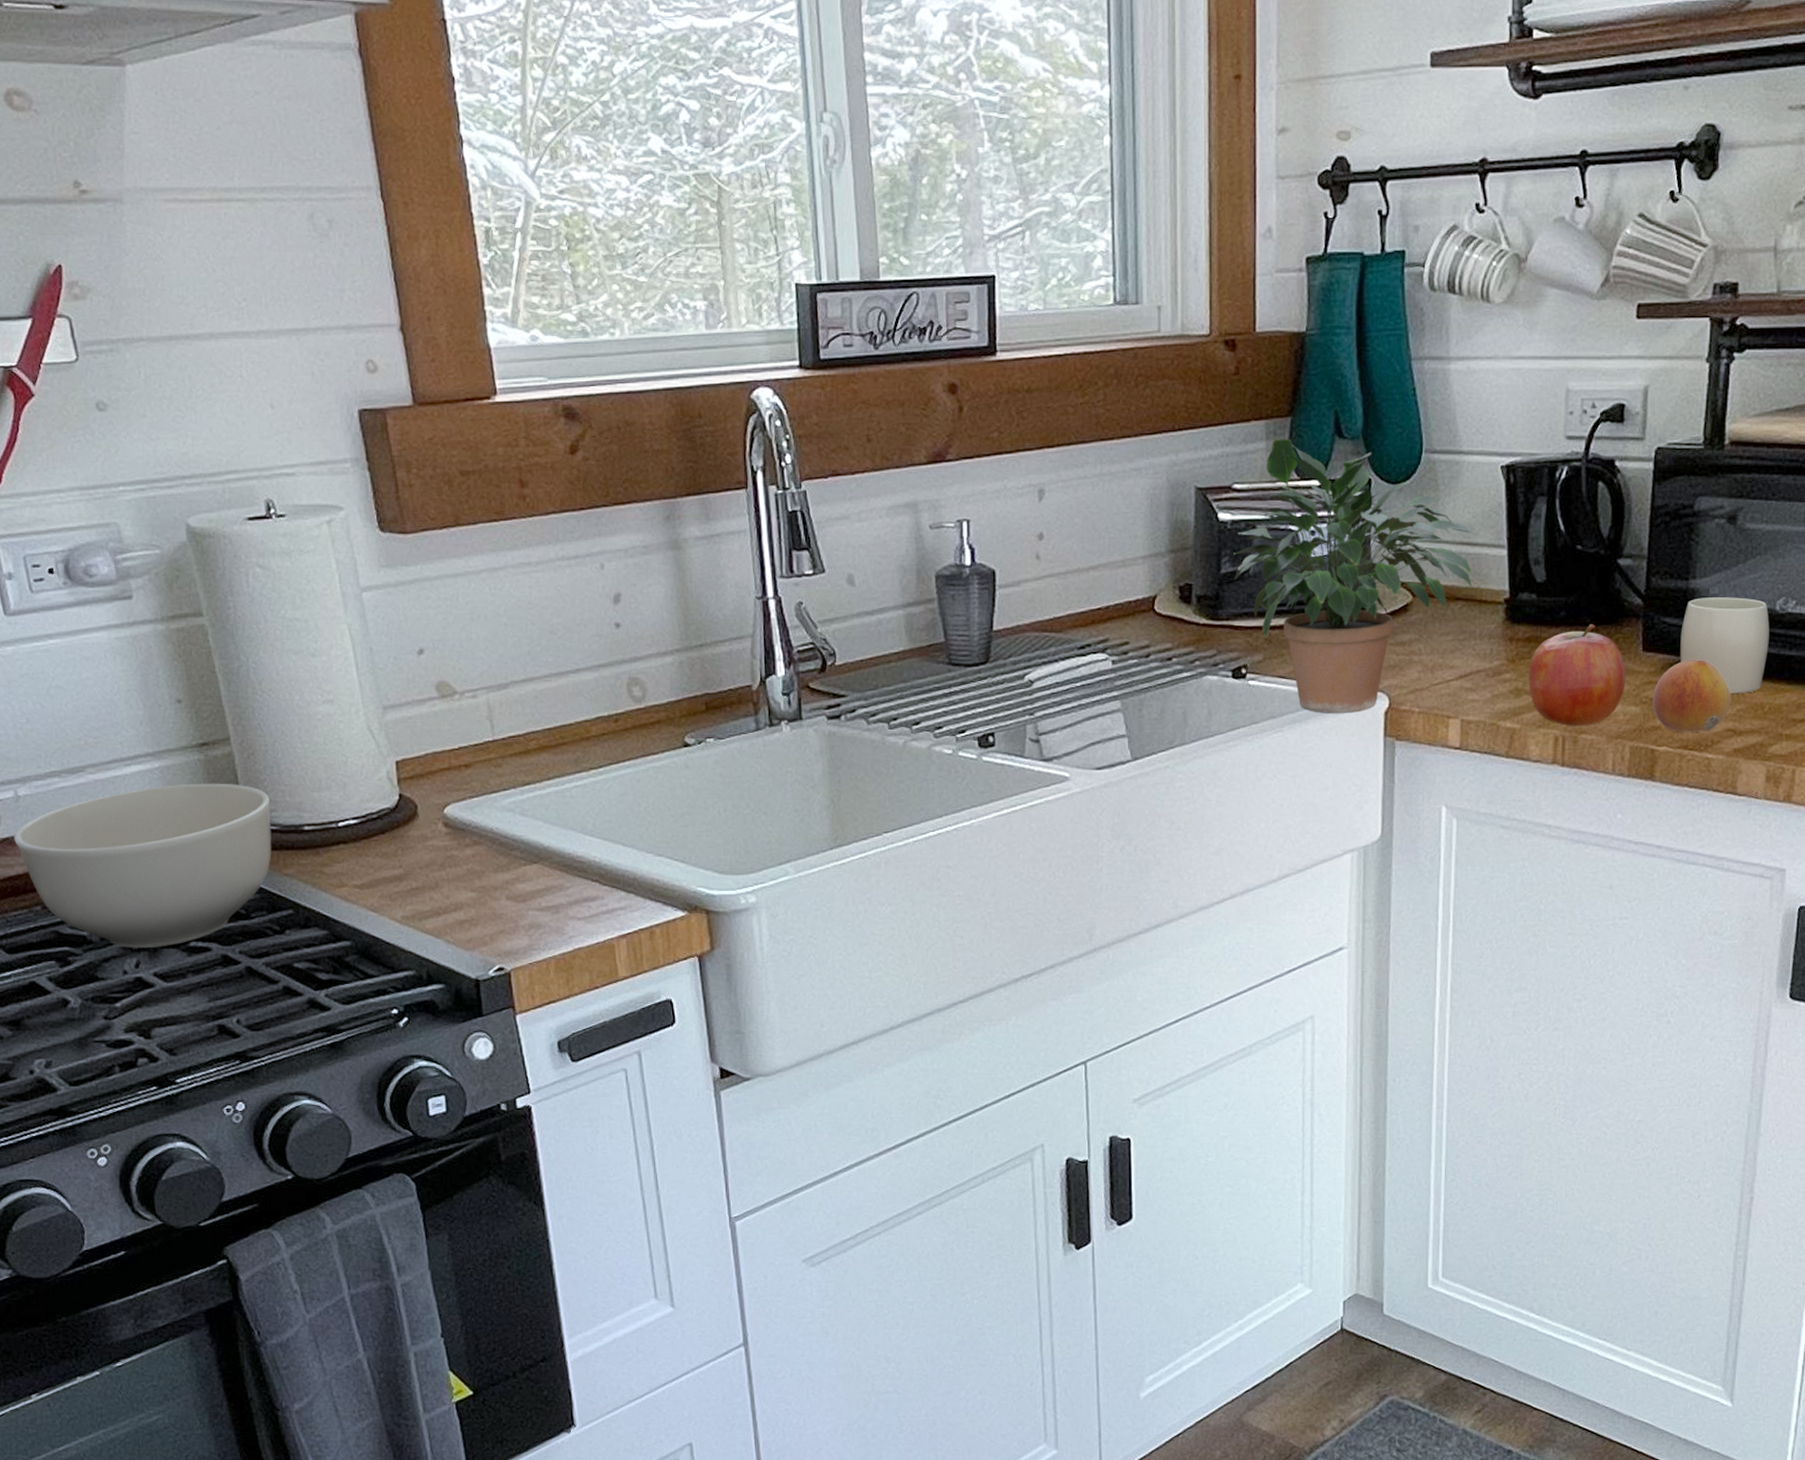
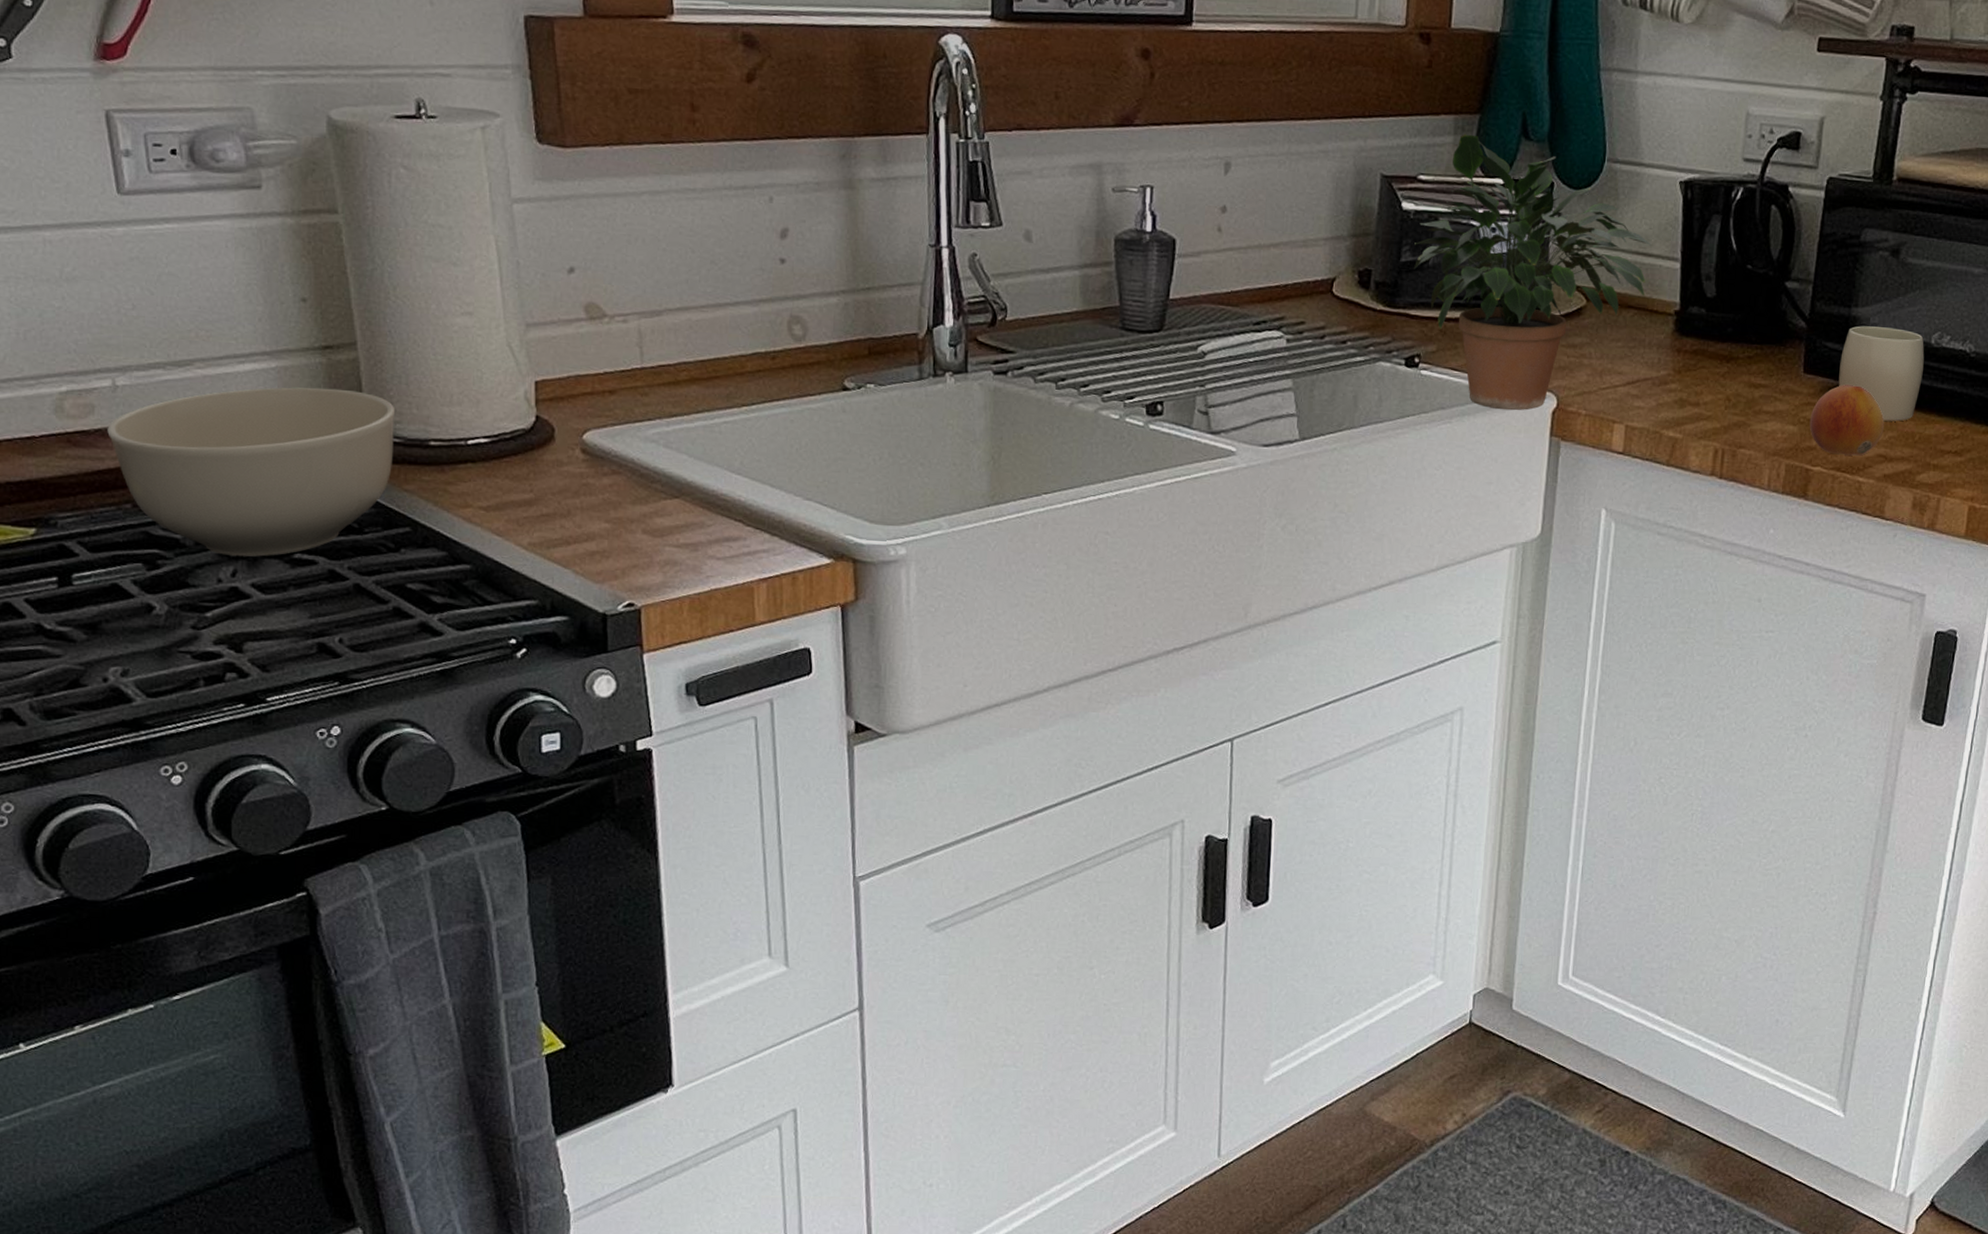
fruit: present [1529,624,1626,727] -> none [1693,342,1787,441]

